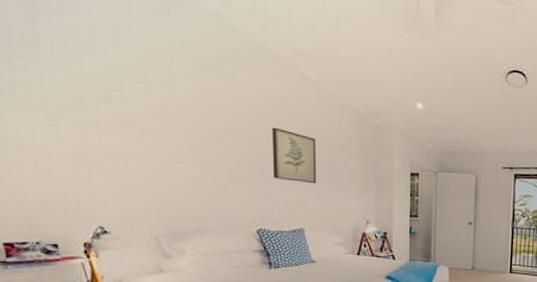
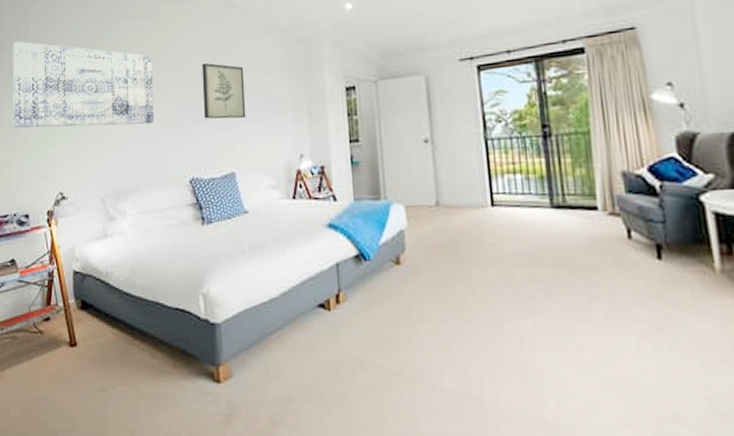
wall art: none [14,54,216,175] -> present [13,41,154,128]

